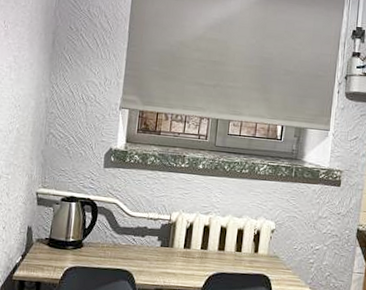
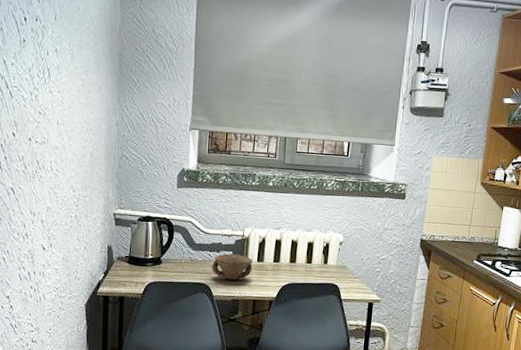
bowl: none [135,238,179,268] -> present [212,253,253,280]

